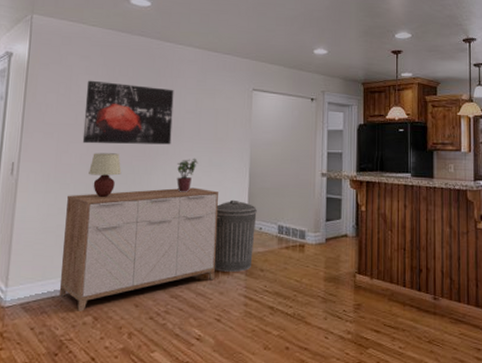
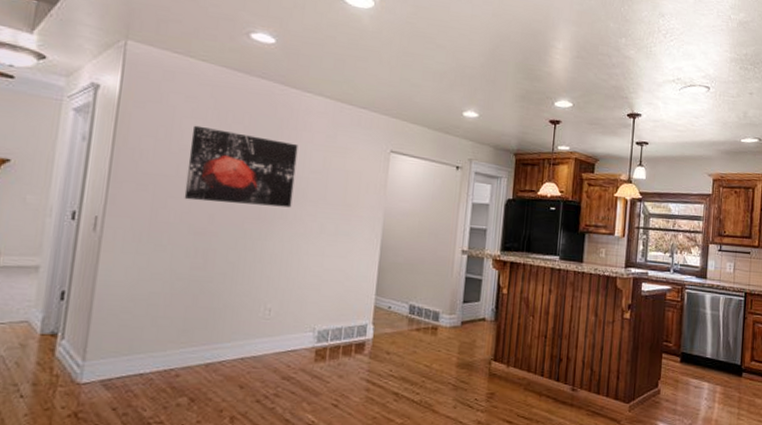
sideboard: present [59,187,218,311] -> none [148,257,344,391]
table lamp: present [89,153,122,197] -> none [190,211,231,263]
potted plant: present [176,158,199,192] -> none [295,224,323,263]
trash can: present [214,199,257,272] -> none [333,274,387,354]

